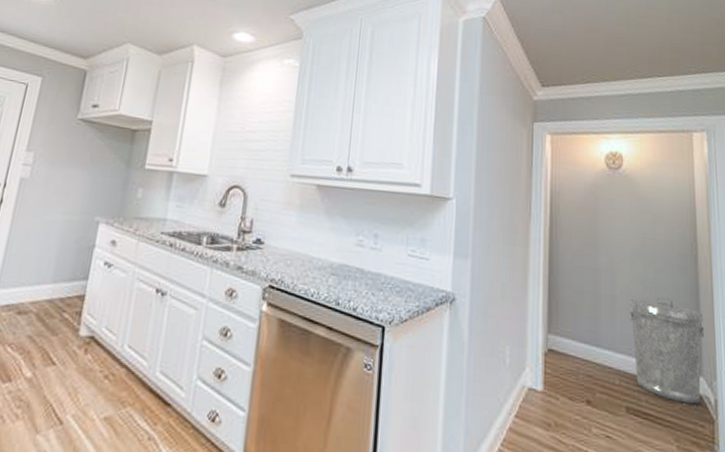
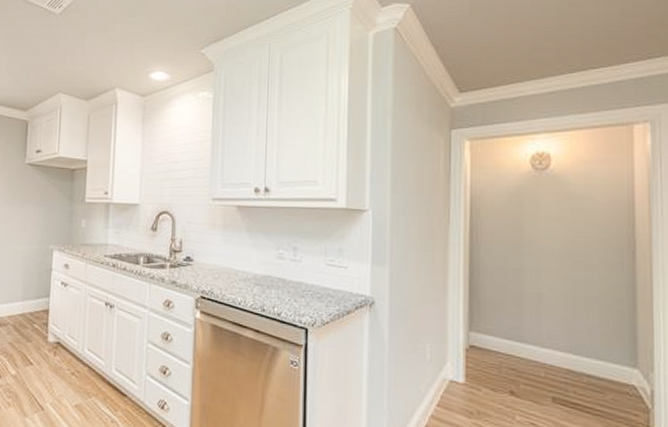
trash can: present [630,296,705,405] -> none [557,293,642,395]

